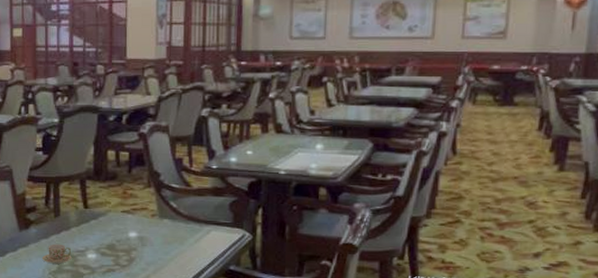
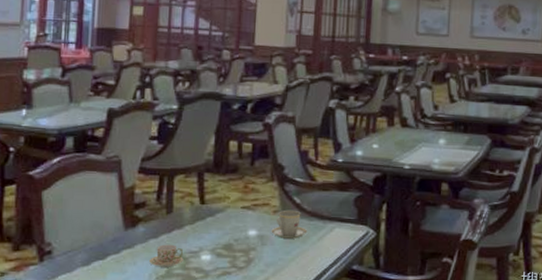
teacup: none [150,213,185,240] -> present [271,209,308,239]

